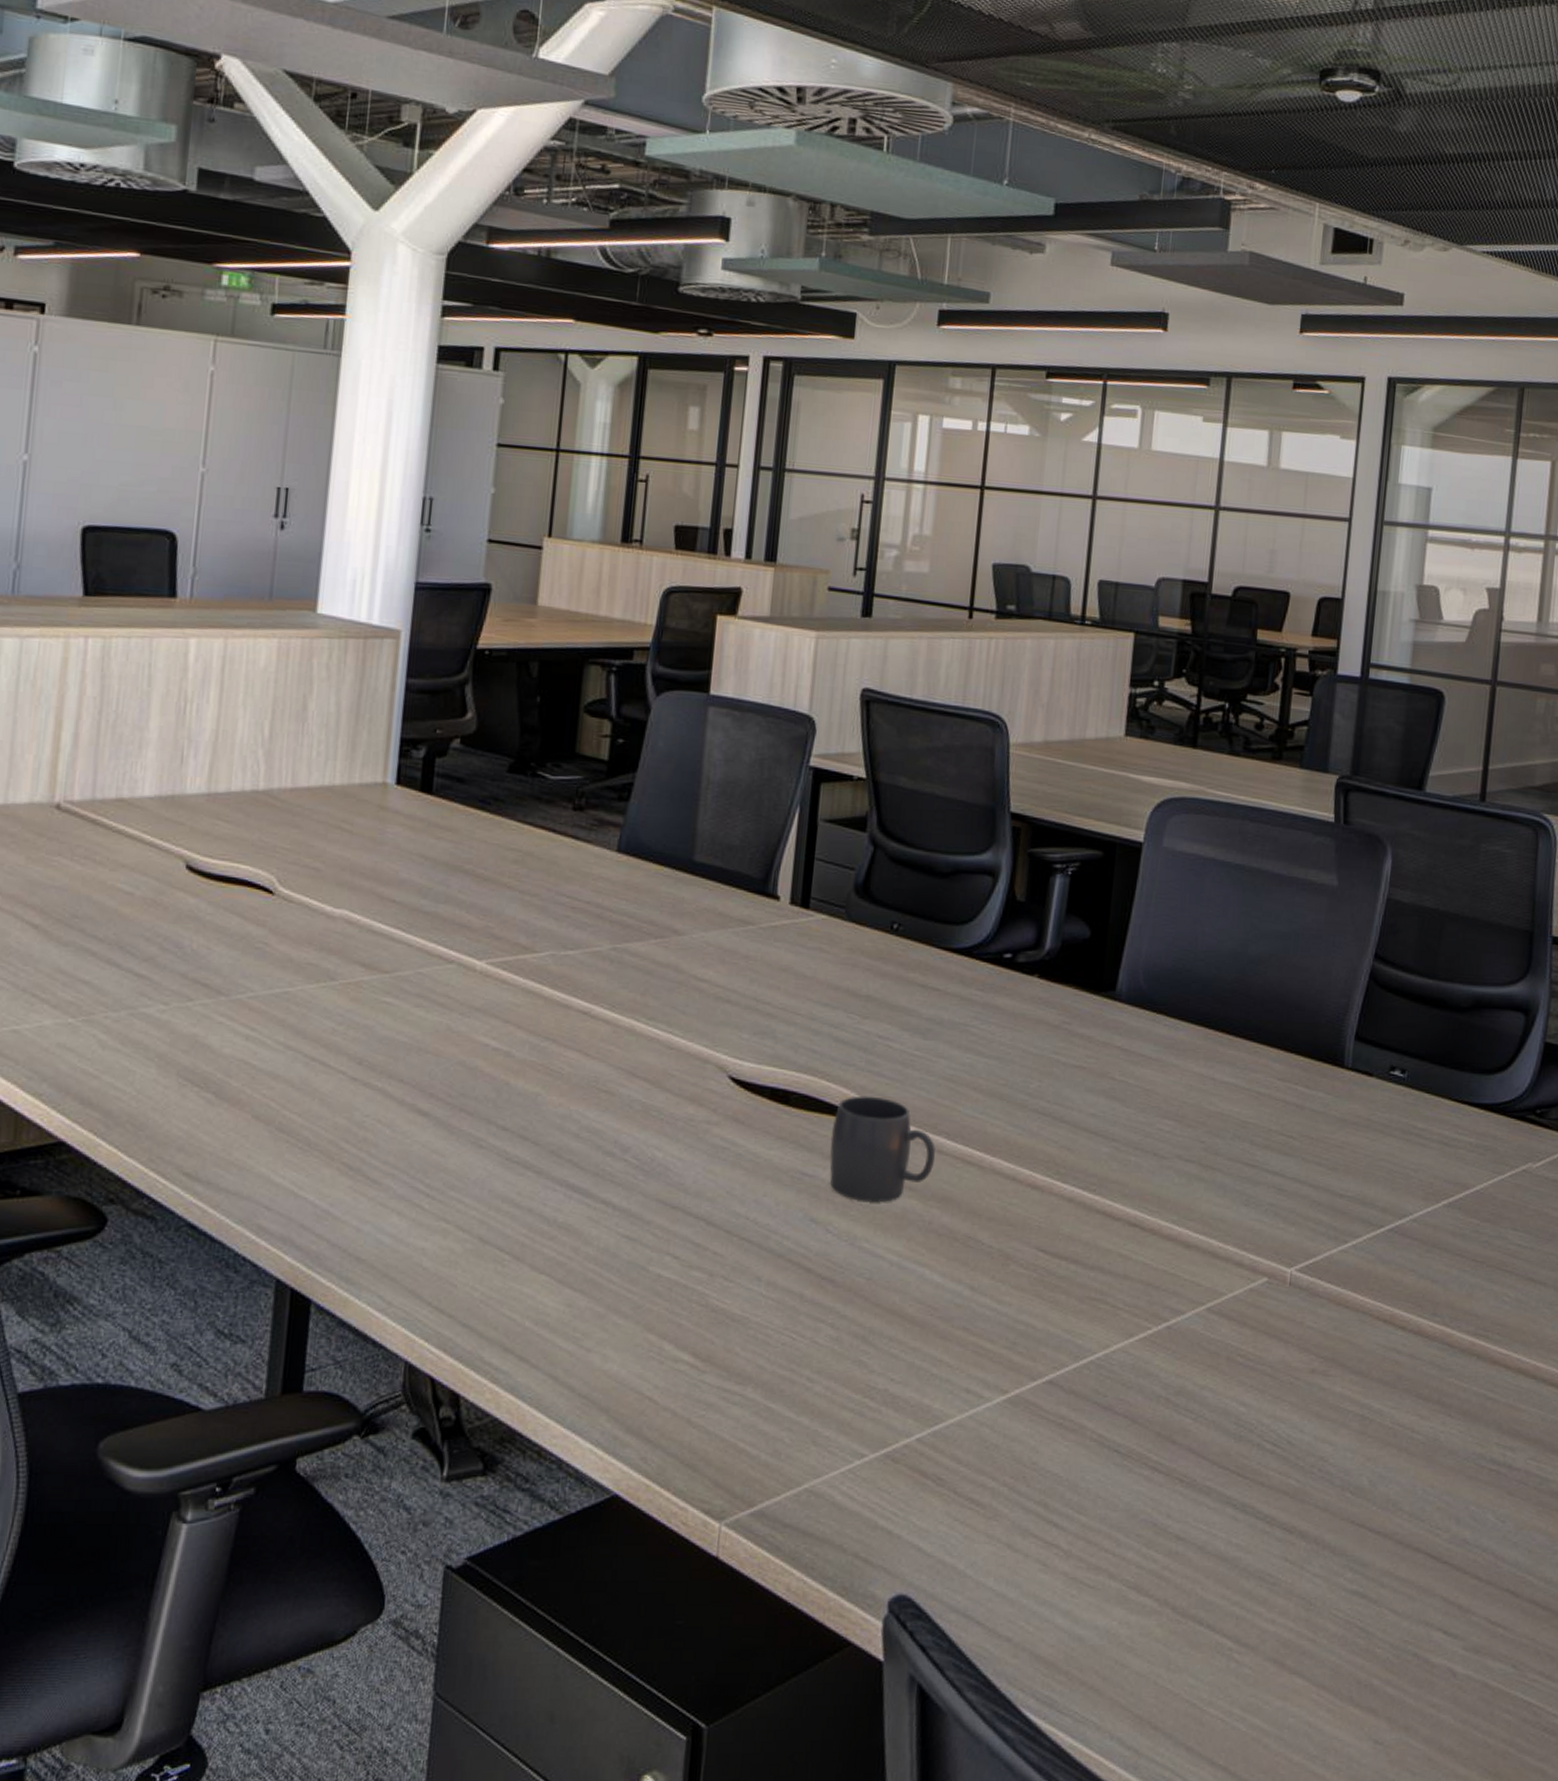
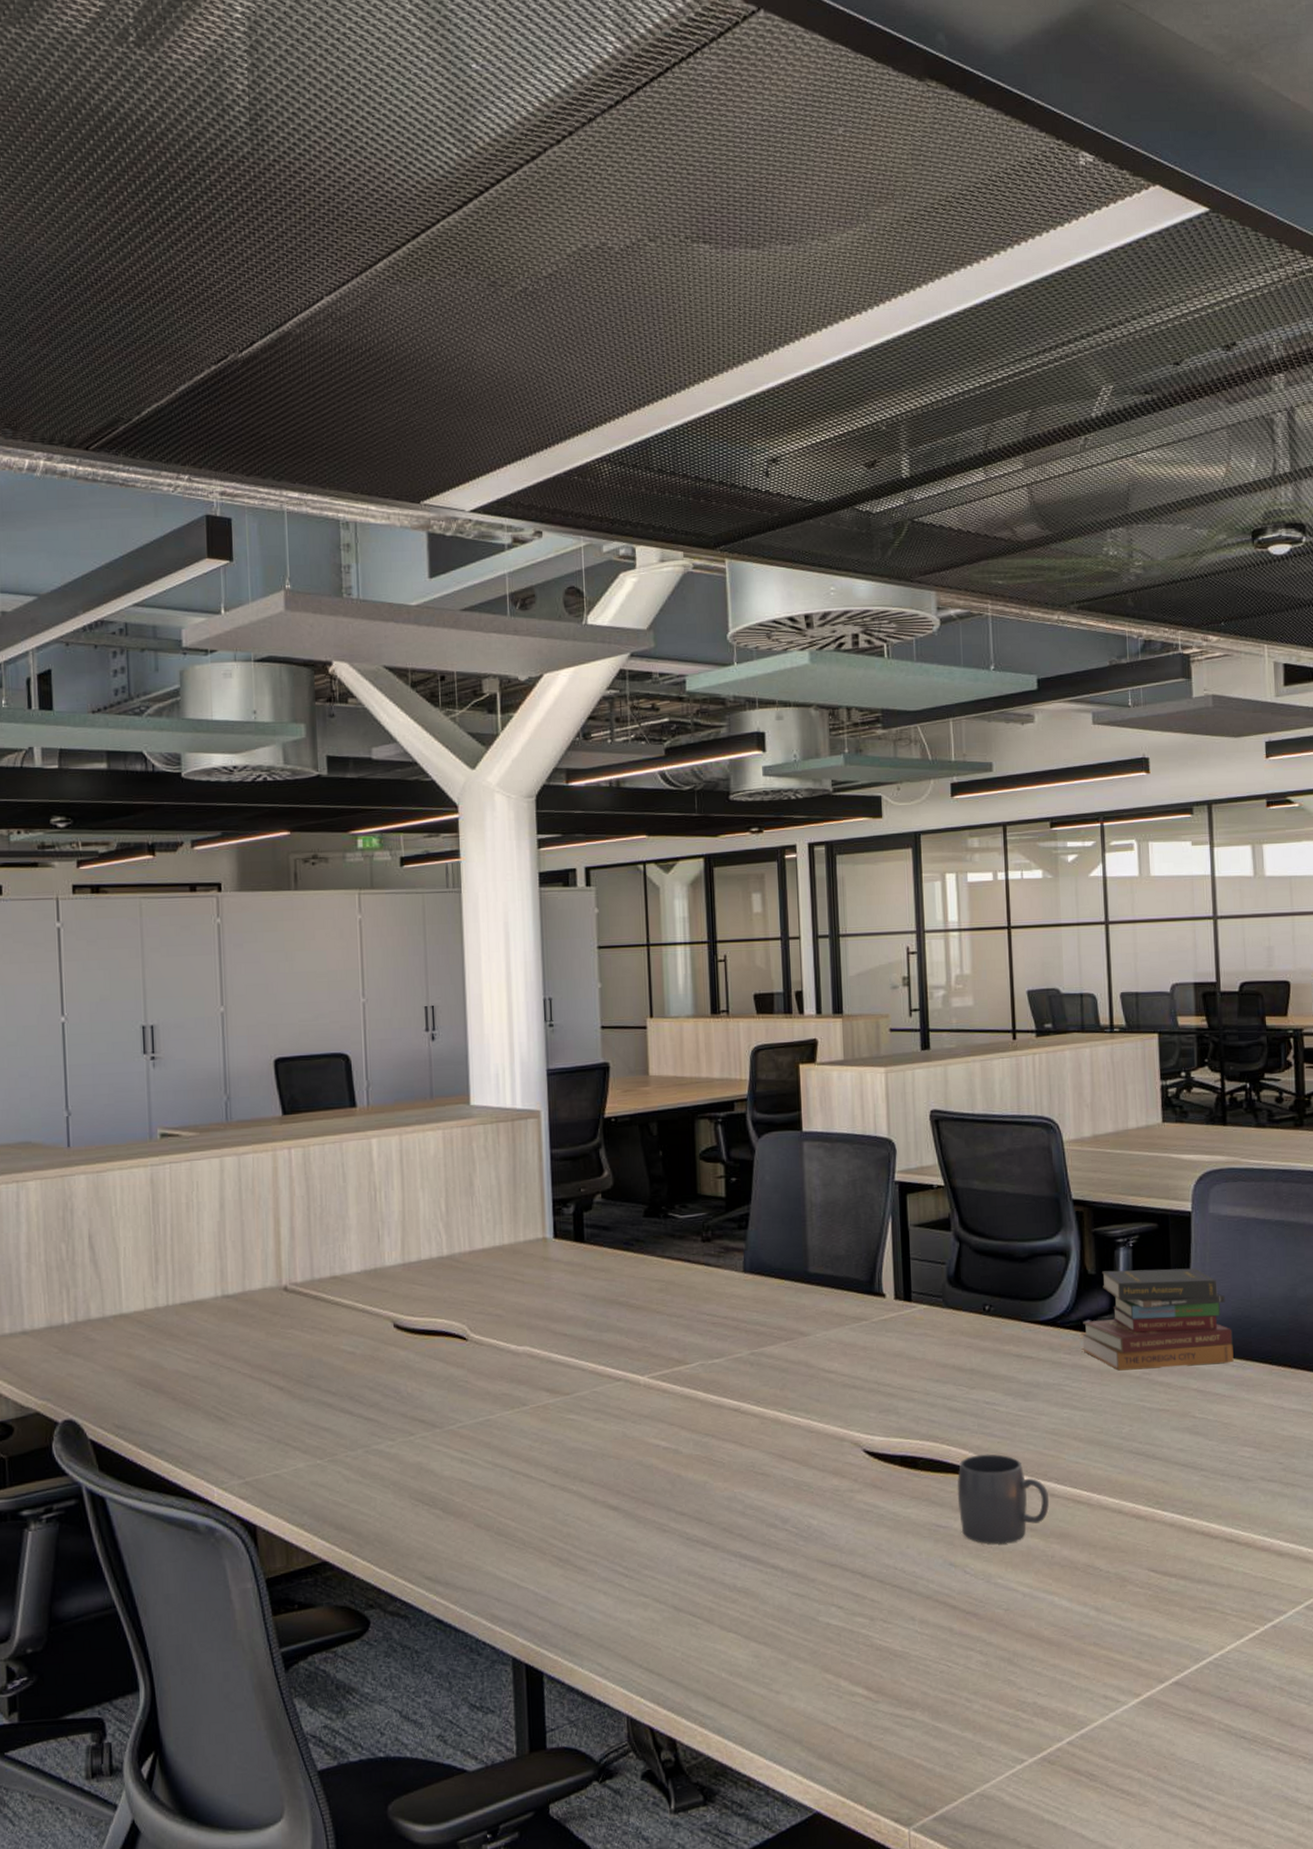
books: none [996,899,1170,1022] -> present [1081,1268,1234,1371]

